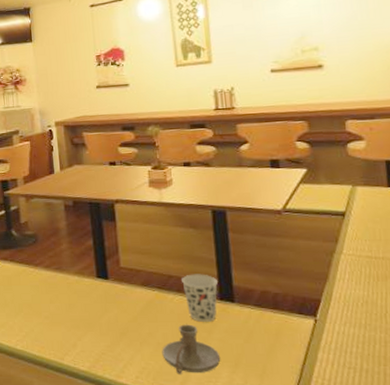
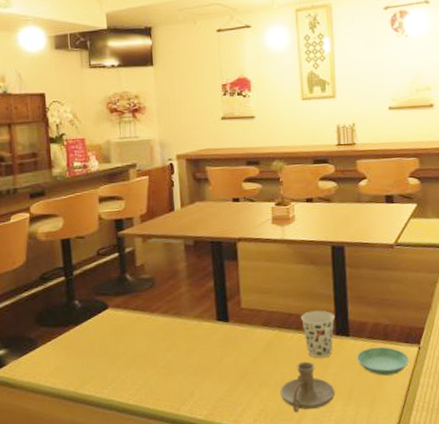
saucer: none [243,316,304,346] -> present [356,346,409,376]

